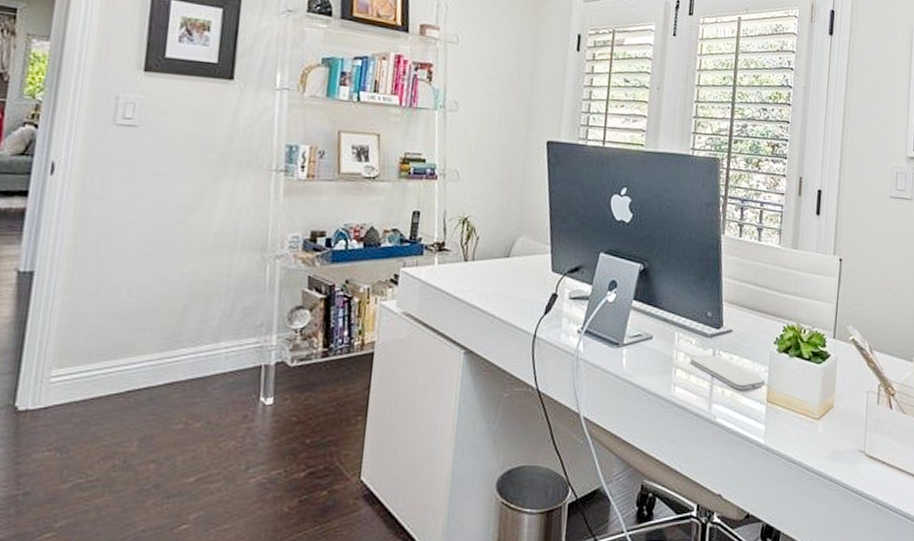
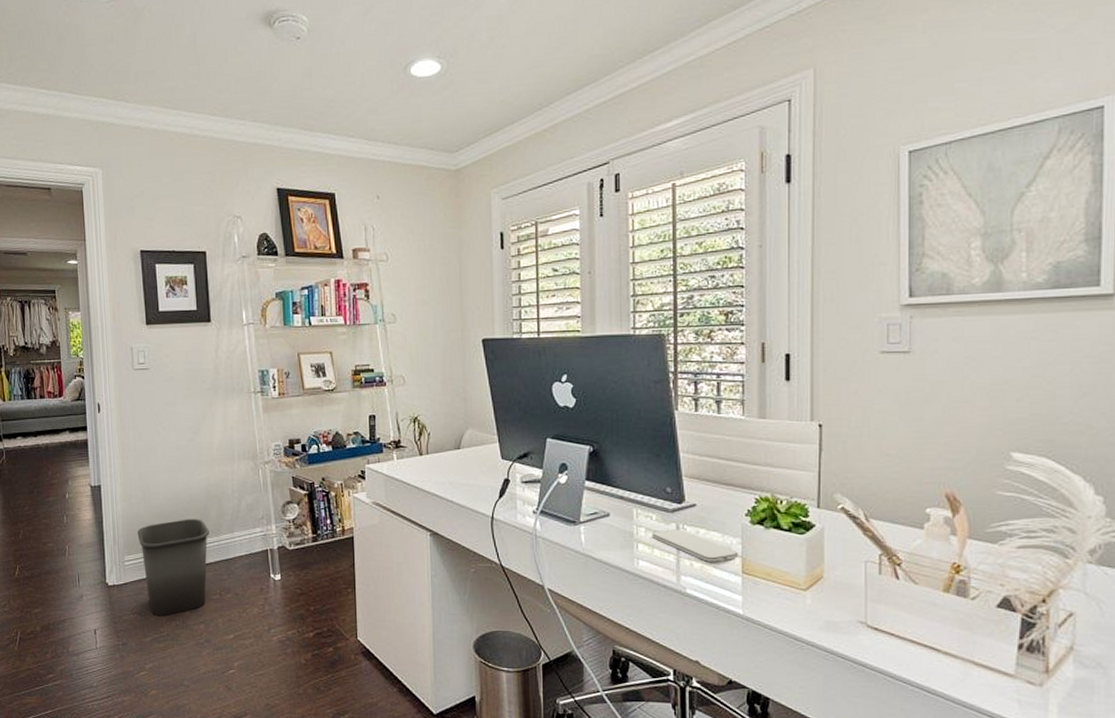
waste bin: none [77,322,185,454] -> present [137,519,209,616]

